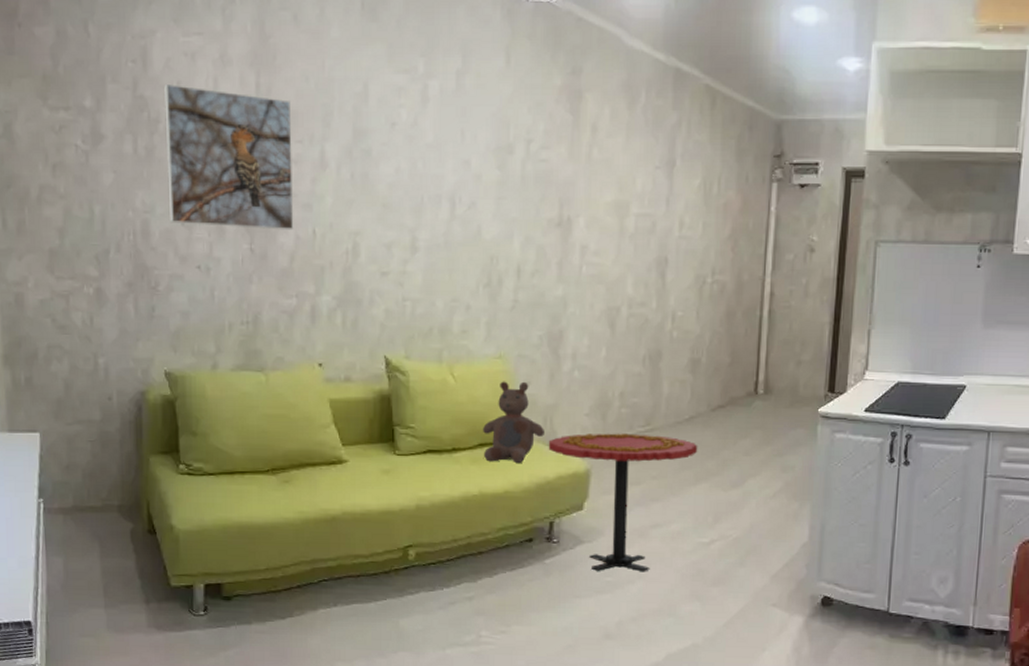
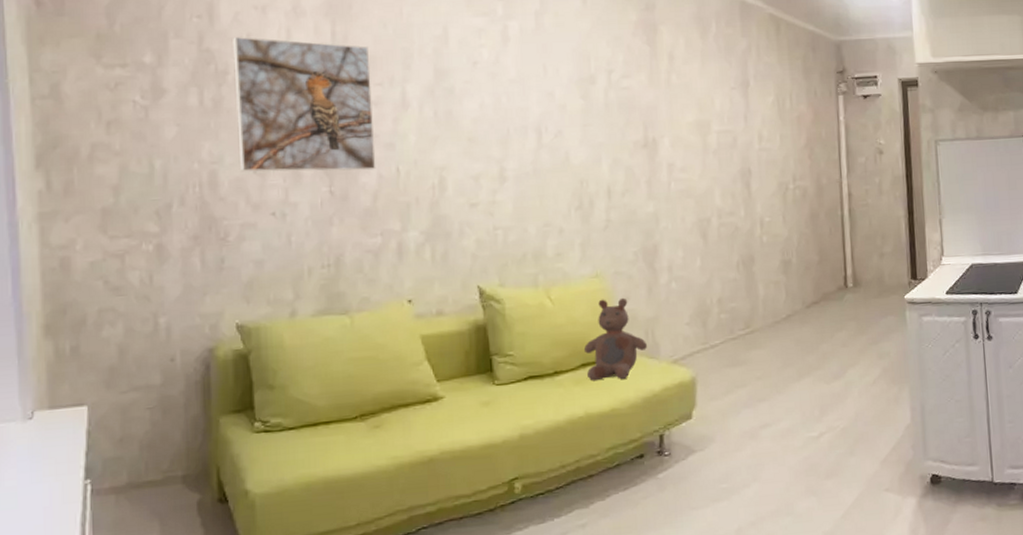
side table: present [548,433,698,572] -> none [651,336,798,479]

